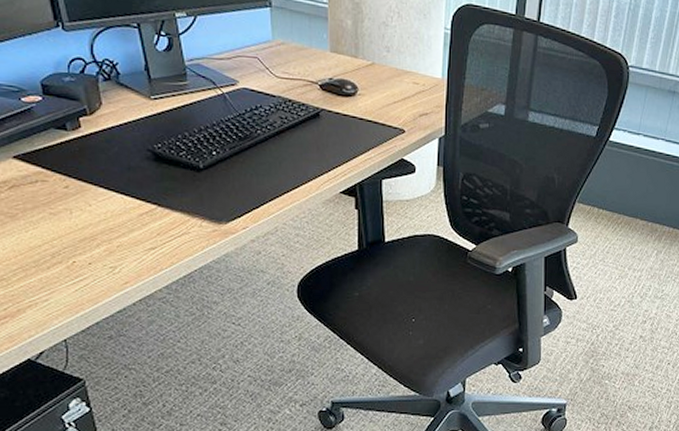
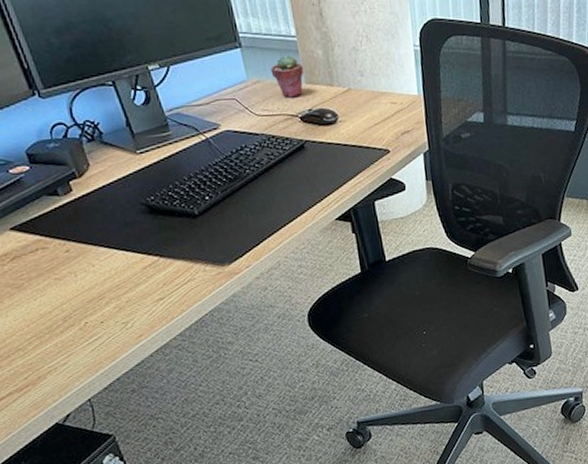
potted succulent: none [297,20,331,64] -> present [270,54,304,98]

